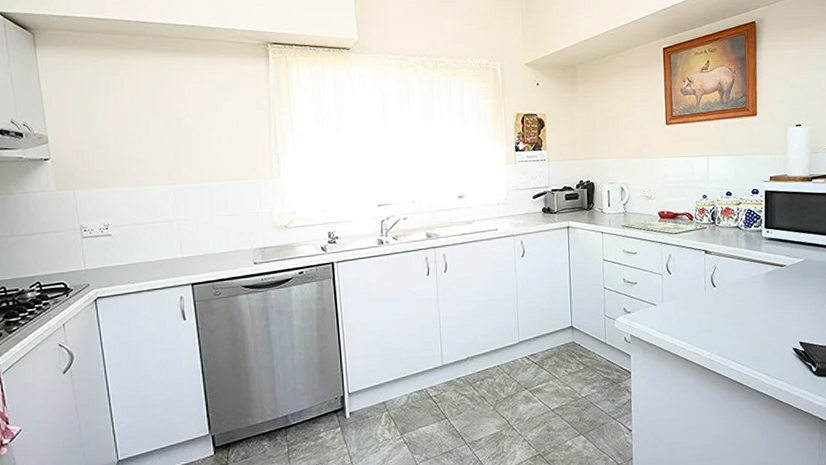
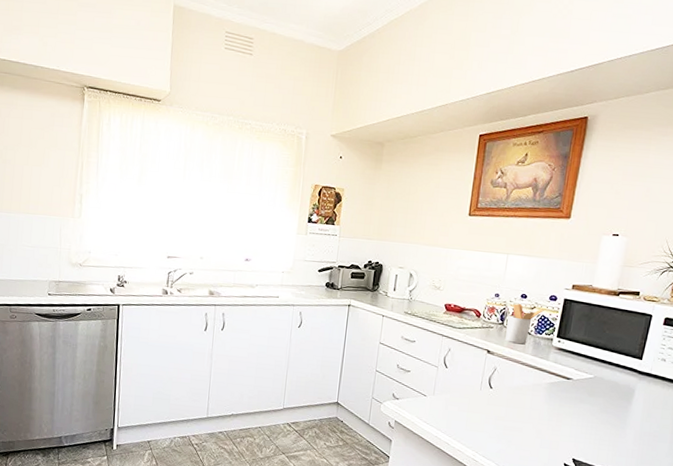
utensil holder: none [717,202,749,240] -> present [505,304,544,345]

